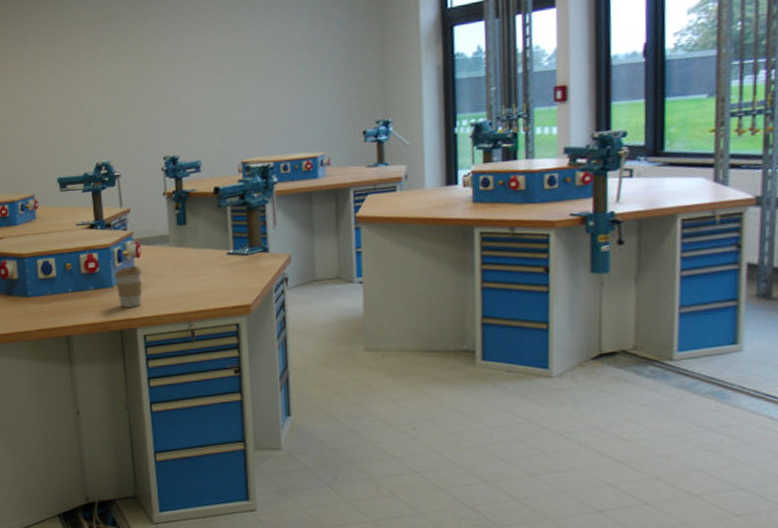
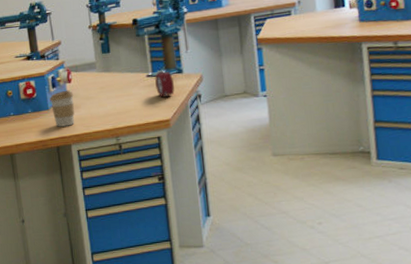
alarm clock: none [236,248,258,278] -> present [154,70,175,97]

